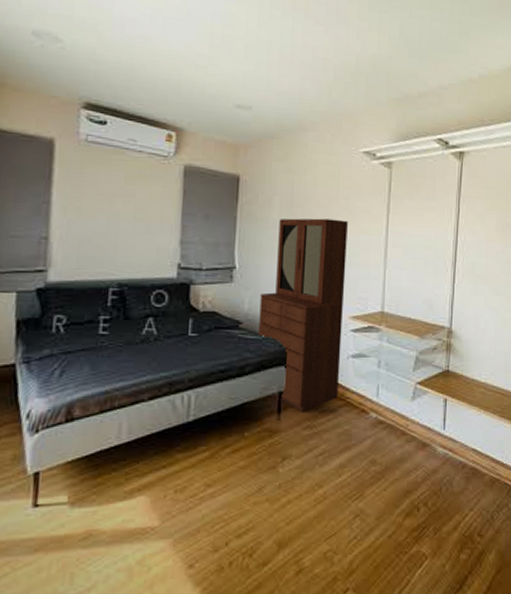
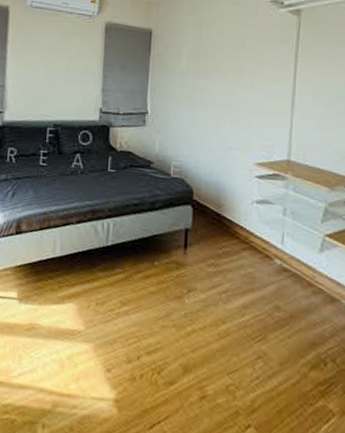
cabinet: present [258,218,348,412] -> none [167,67,254,251]

